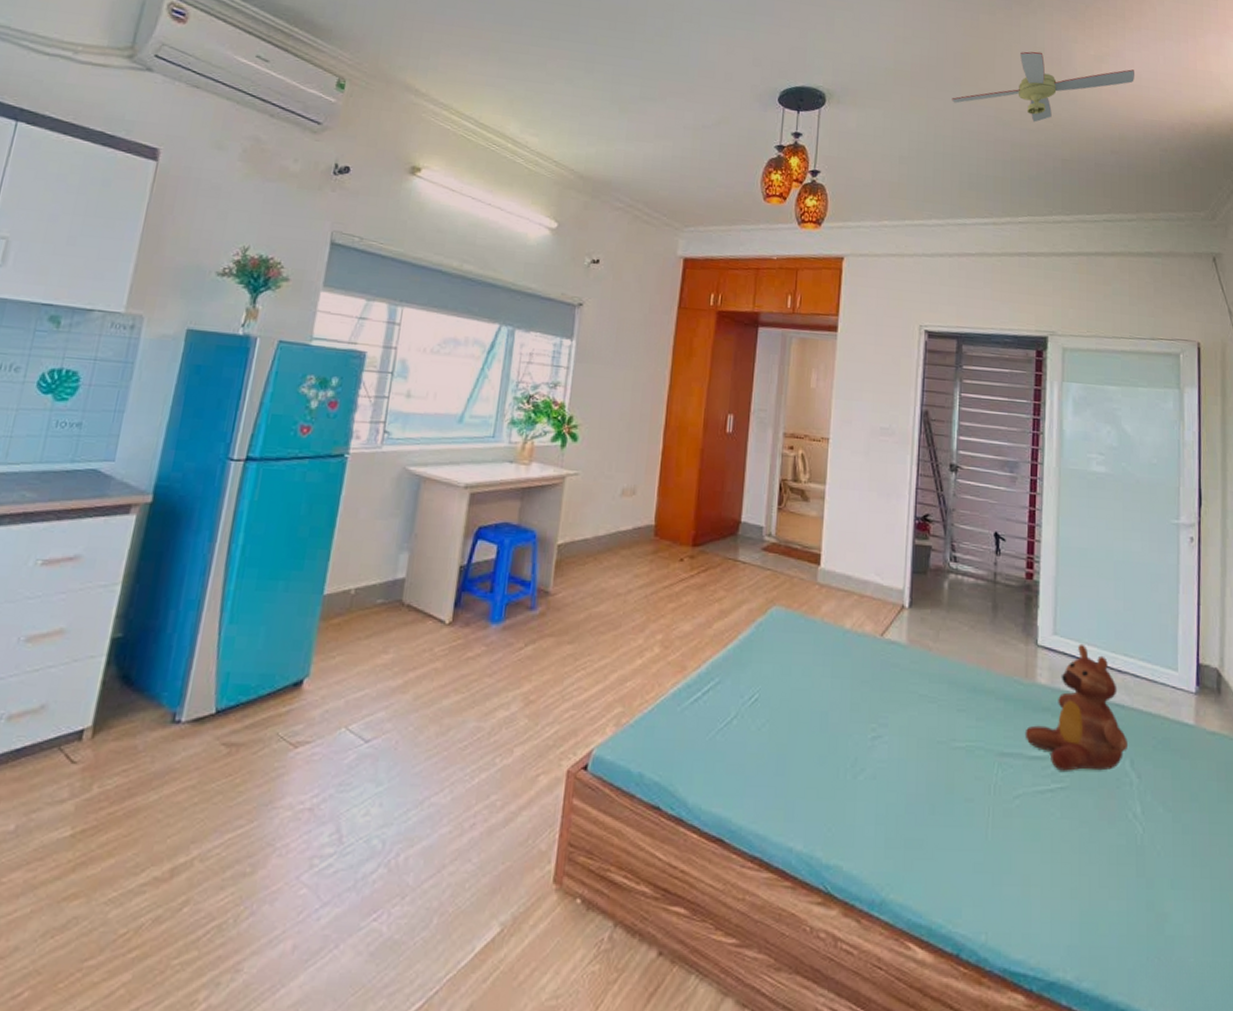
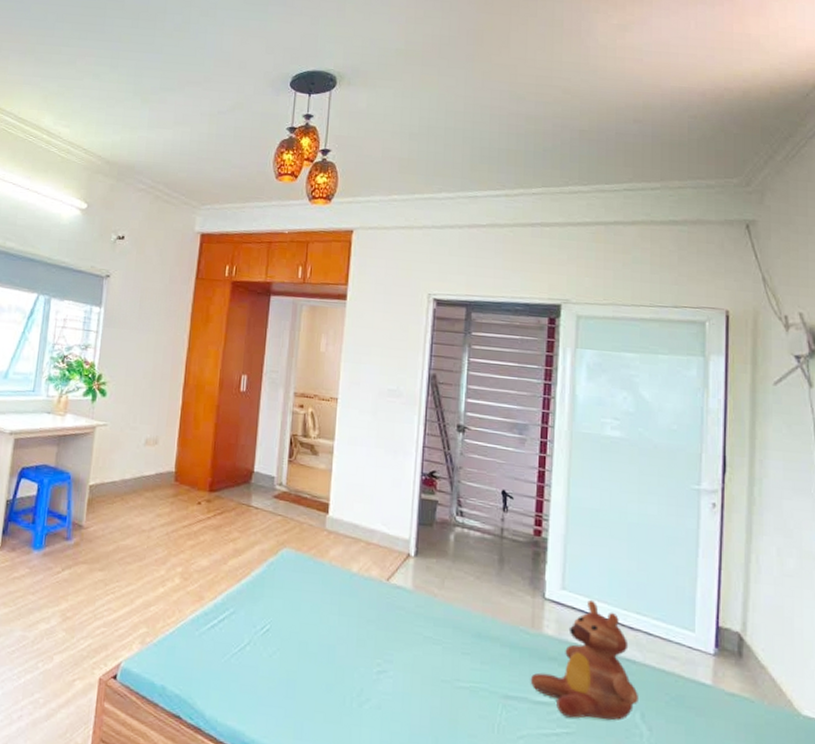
ceiling fan: present [951,51,1134,123] -> none [464,24,662,95]

